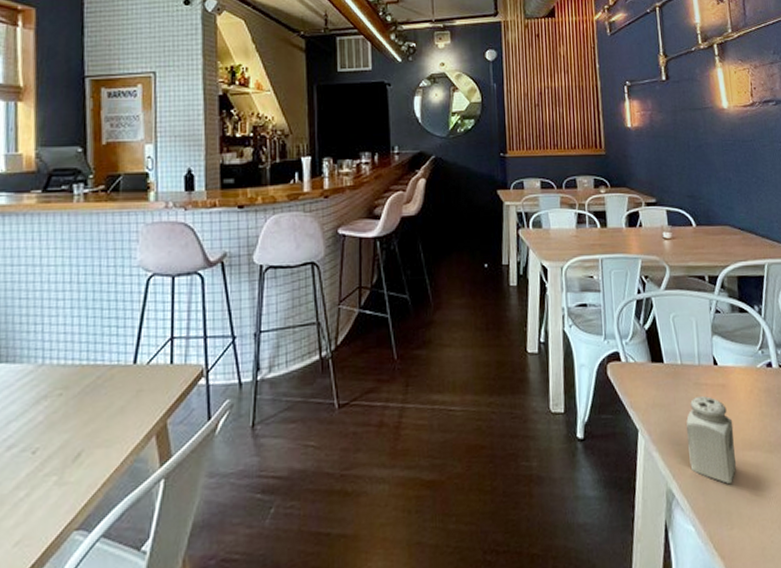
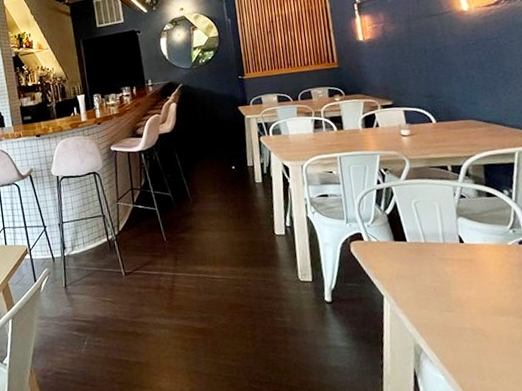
salt shaker: present [685,396,737,485] -> none [431,269,488,344]

